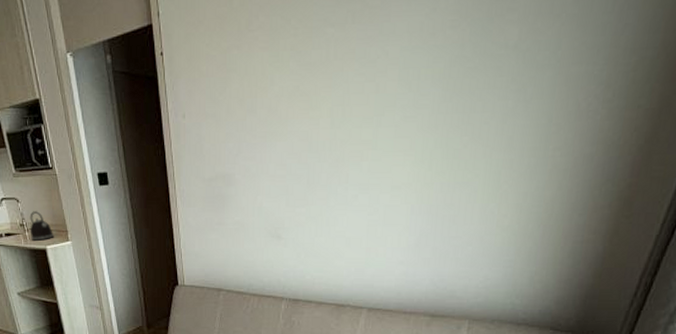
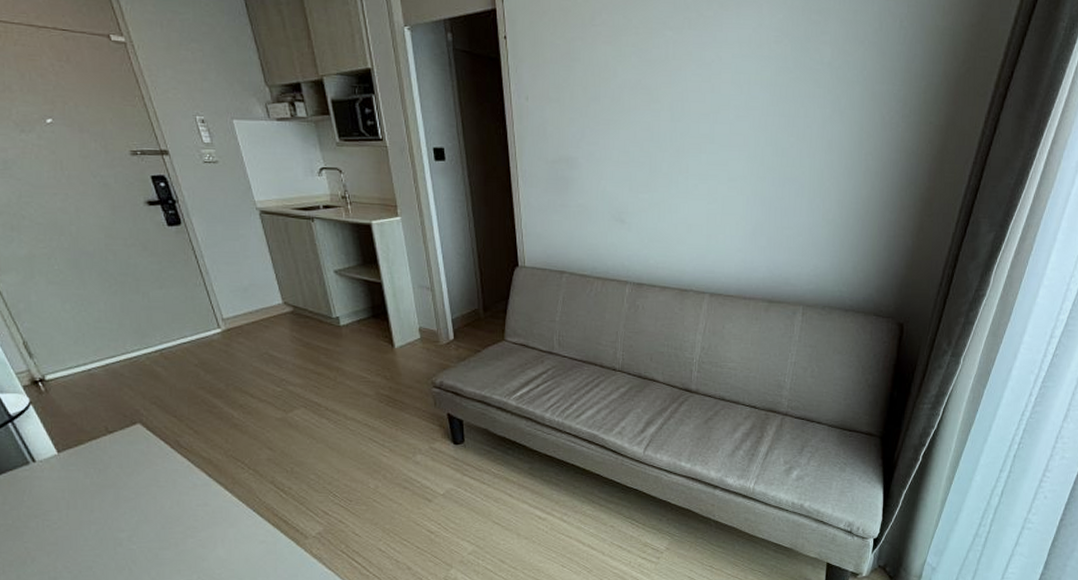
kettle: present [30,211,54,242] -> none [354,183,380,216]

